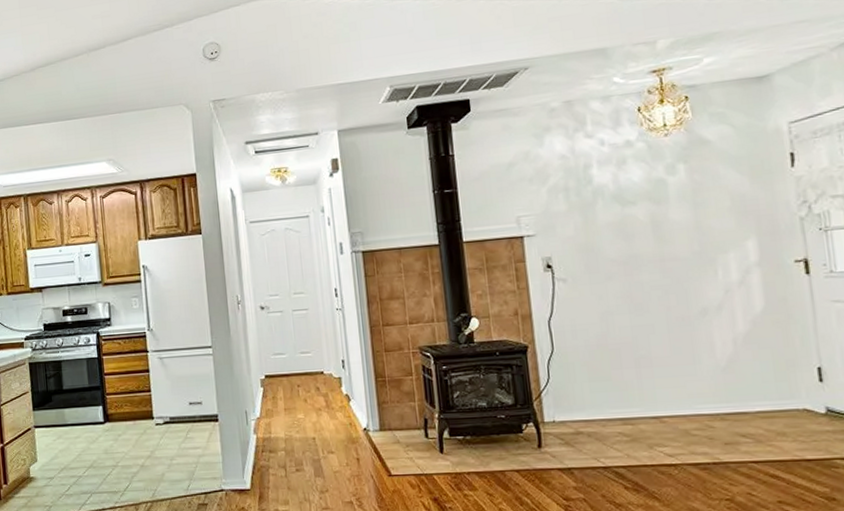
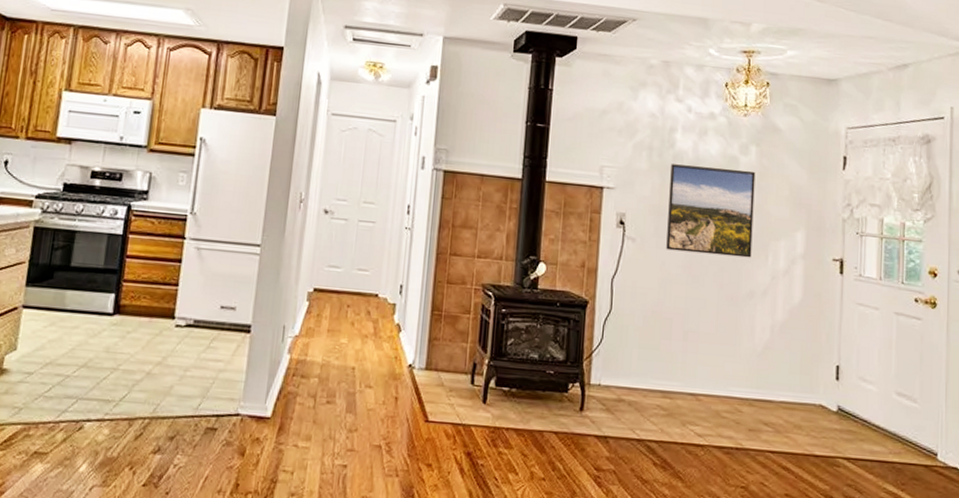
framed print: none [592,189,698,284] -> present [666,164,756,258]

